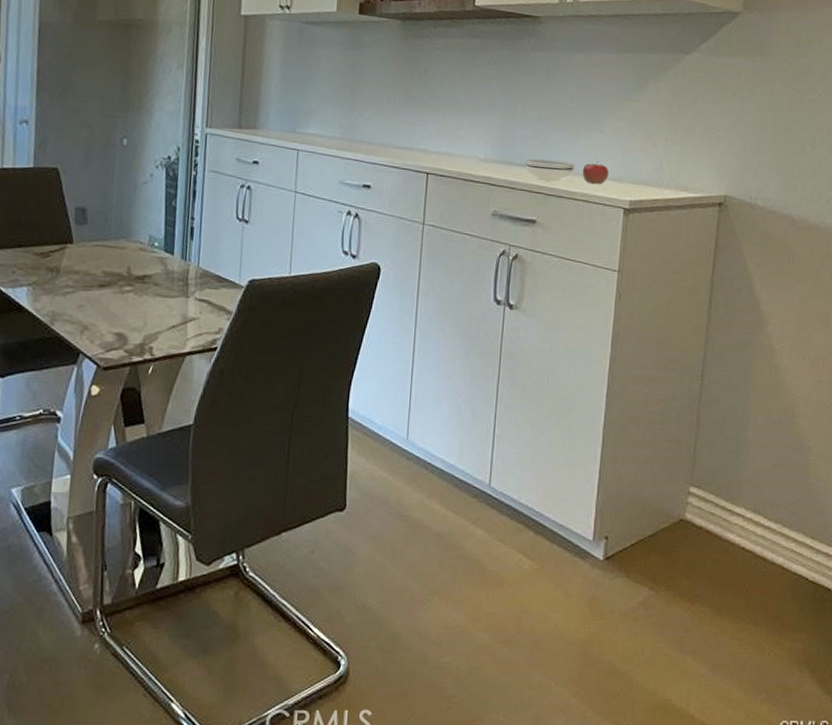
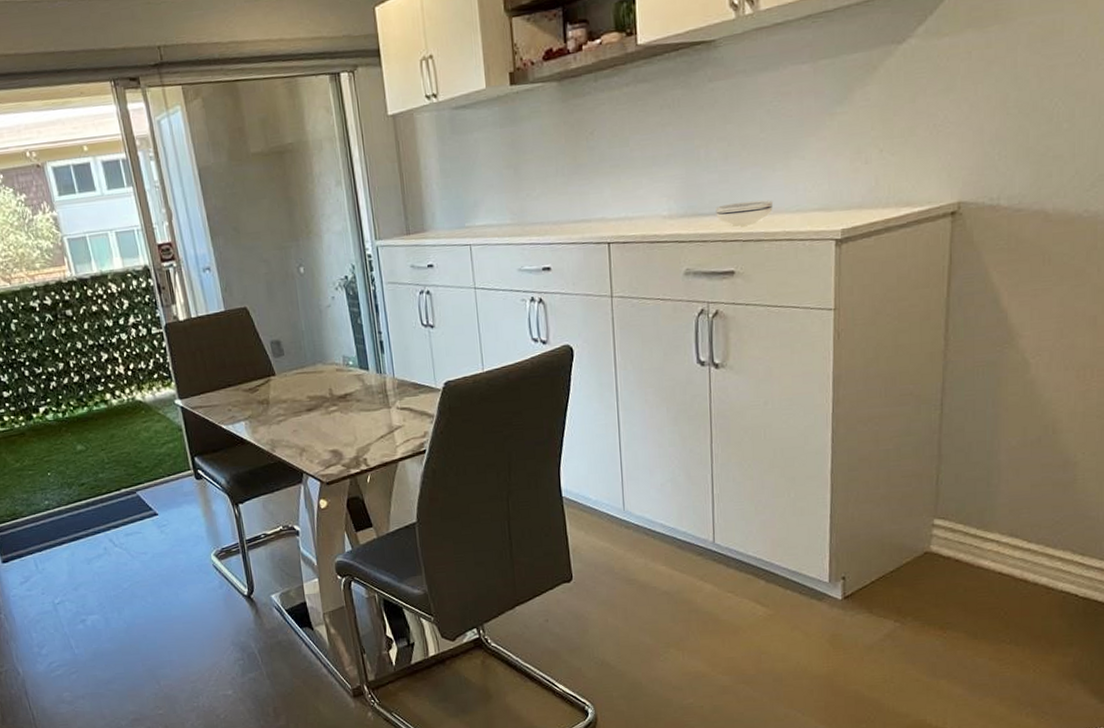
fruit: present [582,160,609,185] -> none [782,191,814,220]

